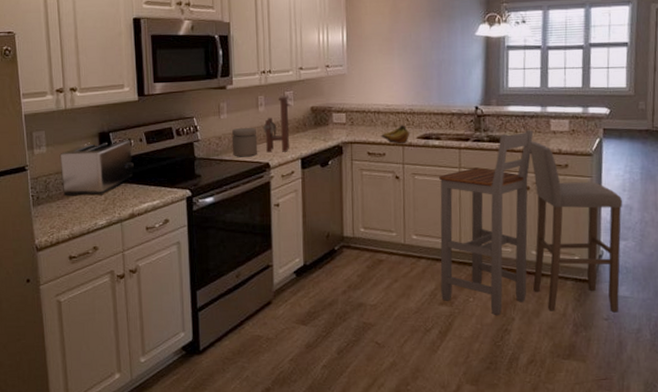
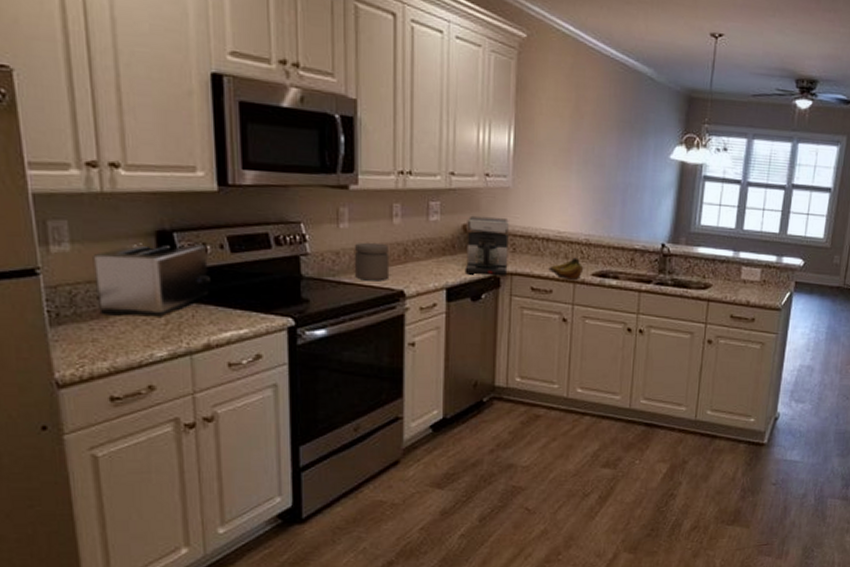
paper towel holder: present [263,95,291,153] -> none [398,206,437,279]
coffee maker: none [314,98,348,146] -> present [464,215,509,276]
bar stool: present [439,130,534,316] -> none [604,276,723,480]
bar stool: present [529,141,623,313] -> none [705,289,806,477]

